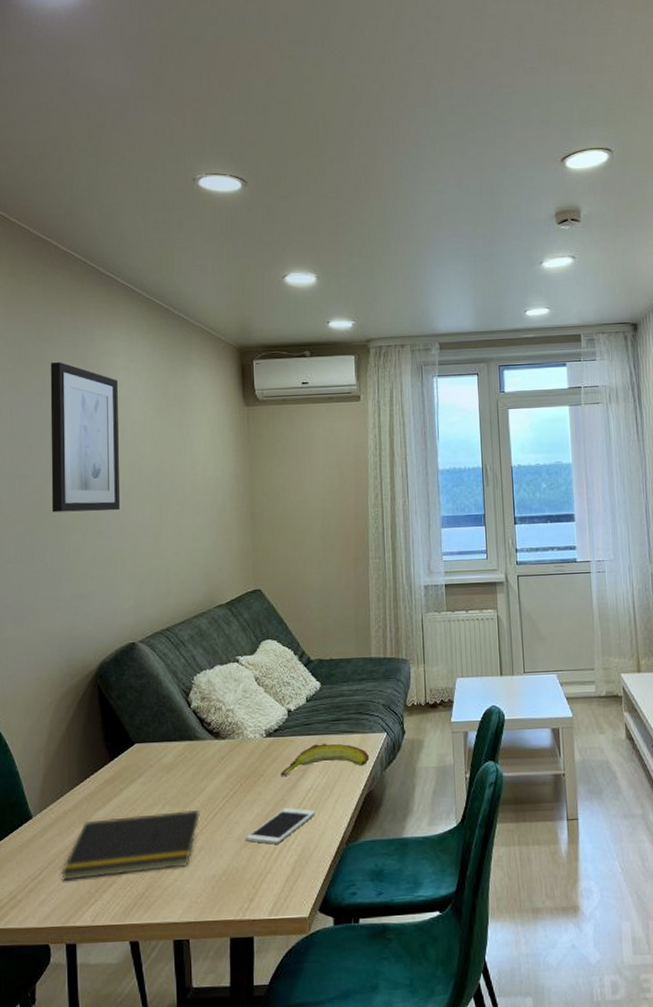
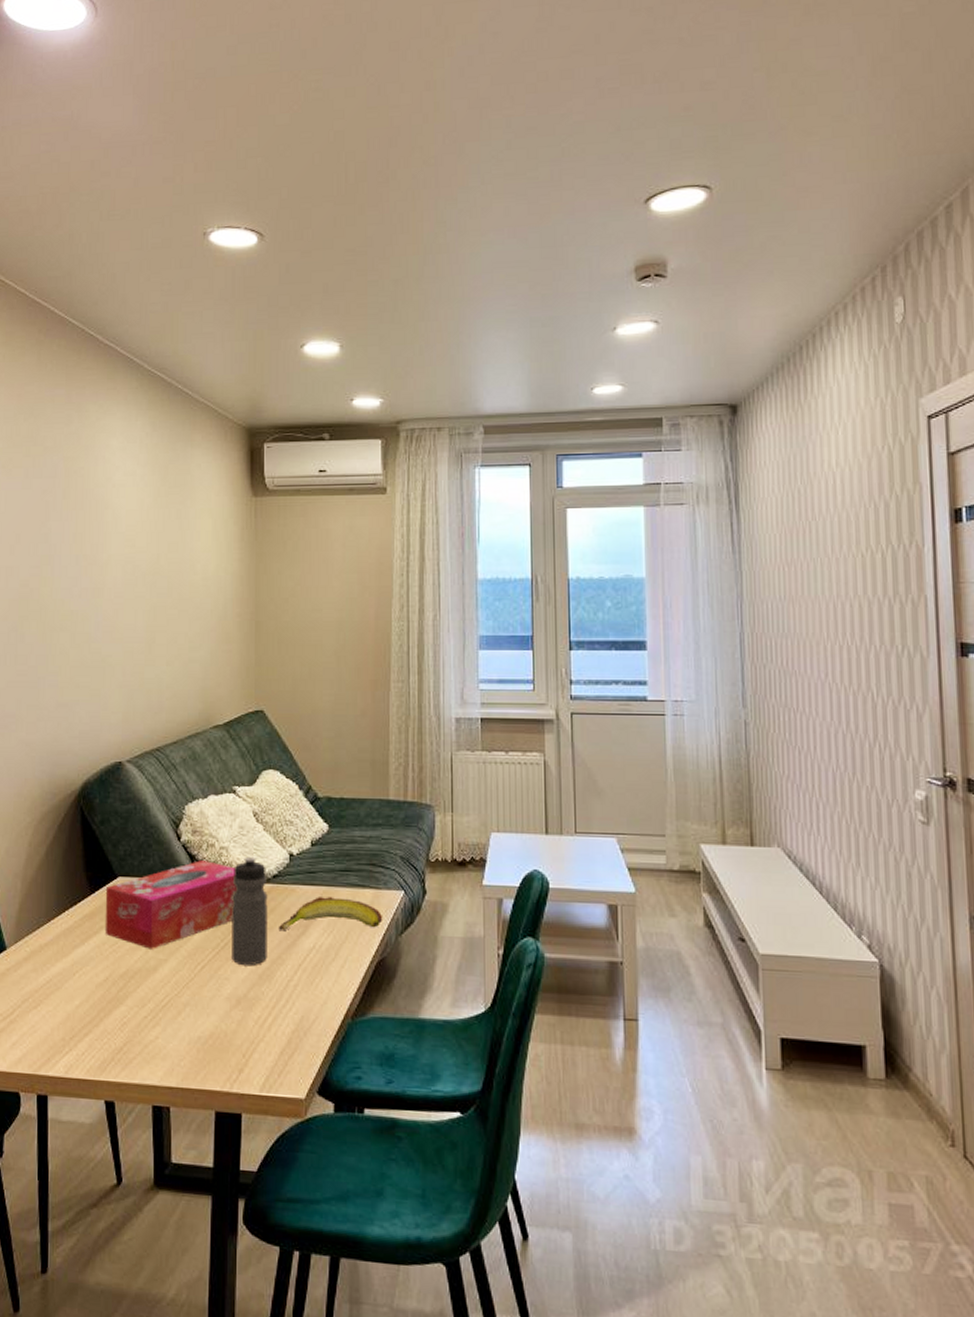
wall art: present [50,361,121,513] -> none [38,441,113,611]
notepad: present [61,809,200,881] -> none [34,958,186,1024]
tissue box: none [123,722,242,804] -> present [104,860,236,949]
water bottle: none [238,715,272,810] -> present [231,856,268,966]
cell phone: present [246,808,316,844] -> none [237,968,318,1009]

